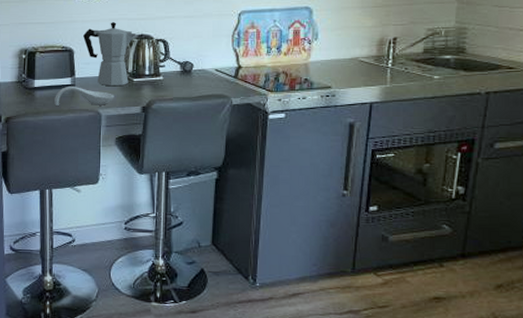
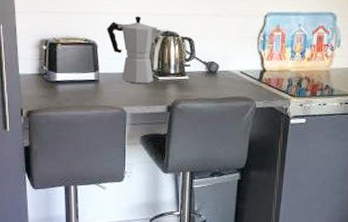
spoon rest: present [54,86,114,105] -> none [78,81,139,103]

